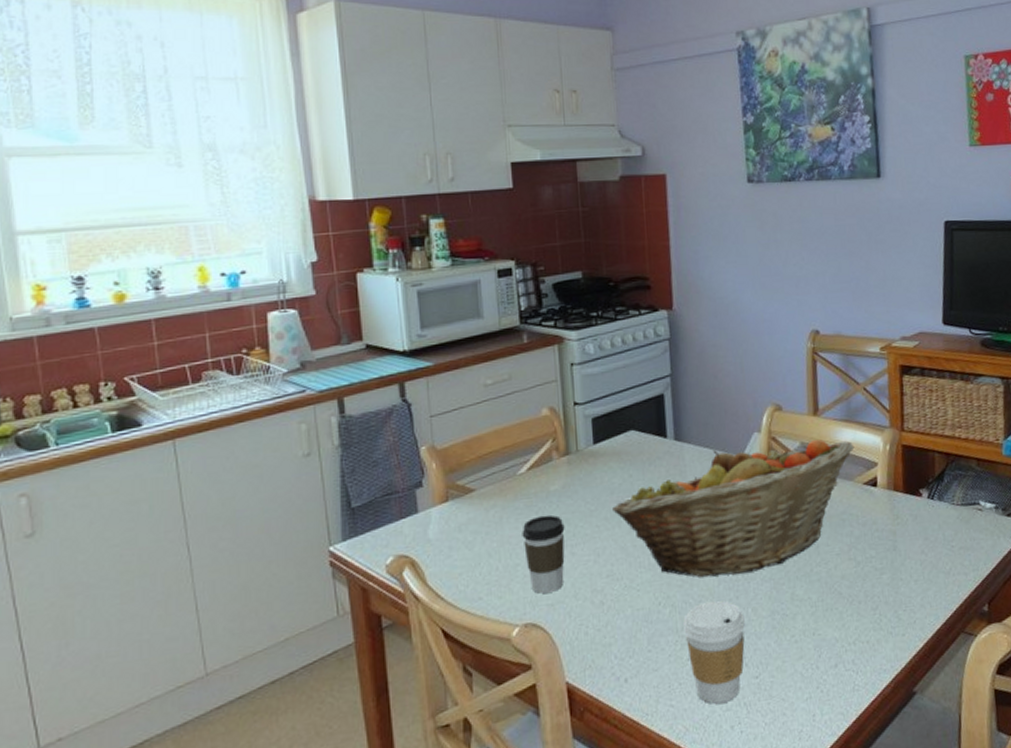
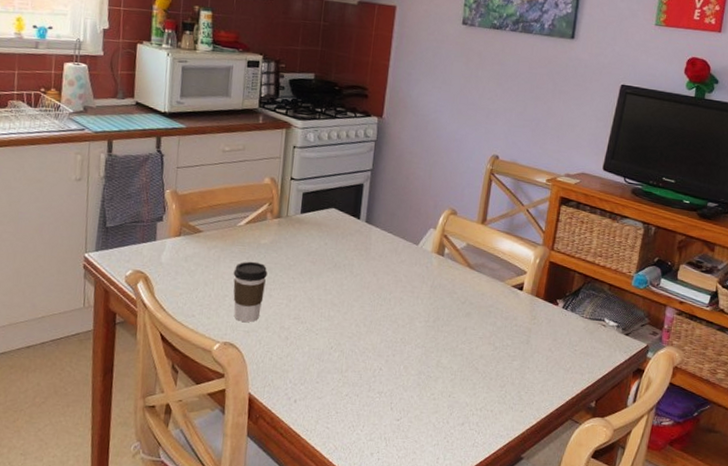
fruit basket: present [612,439,855,578] -> none [307,236,510,338]
coffee cup: present [683,600,745,704] -> none [347,353,397,434]

